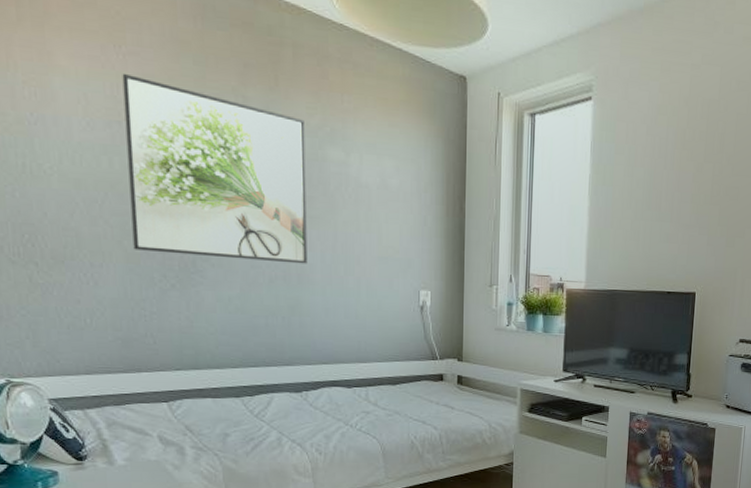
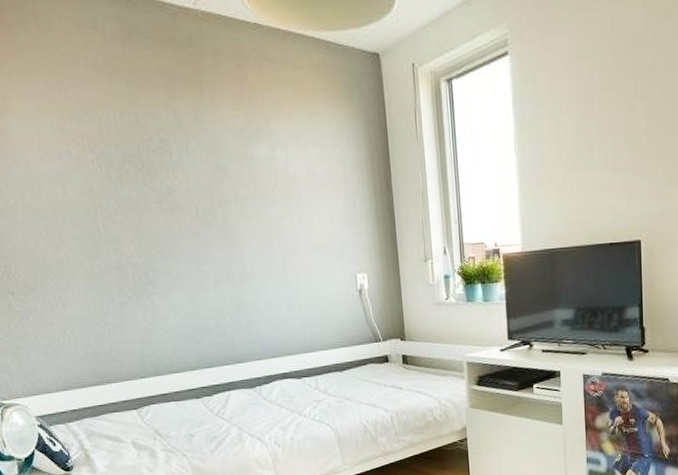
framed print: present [122,73,308,264] -> none [66,105,248,269]

